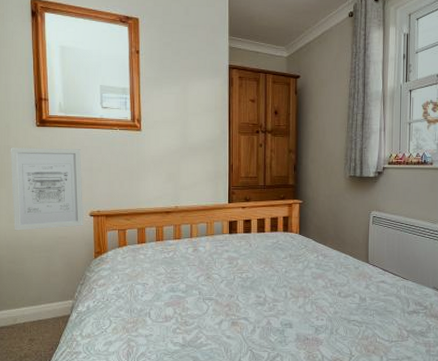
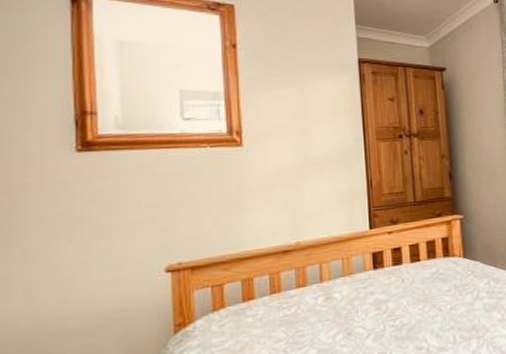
wall art: present [10,147,83,231] -> none [29,178,155,312]

